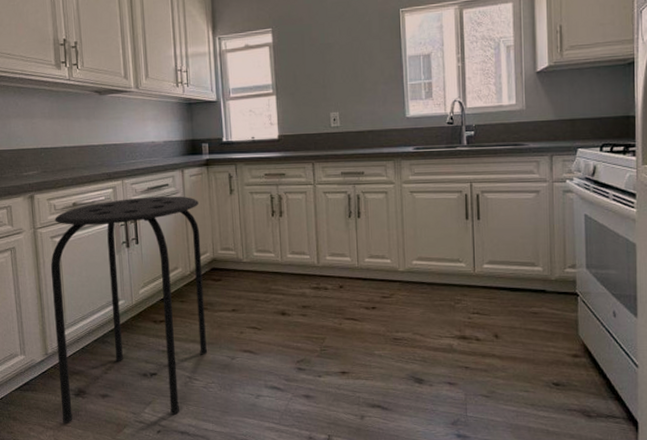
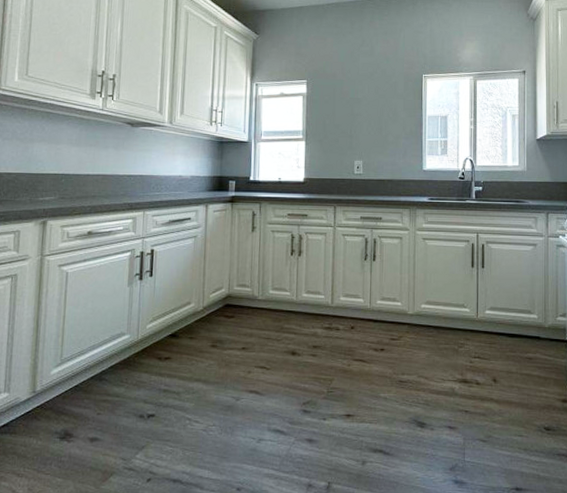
stool: present [50,196,208,423] -> none [40,229,219,471]

